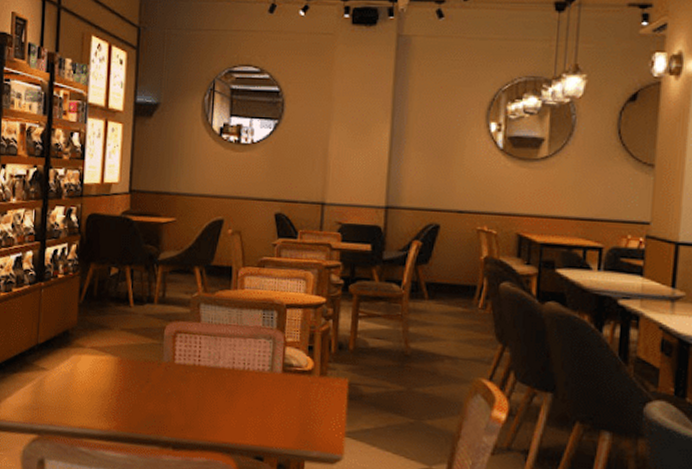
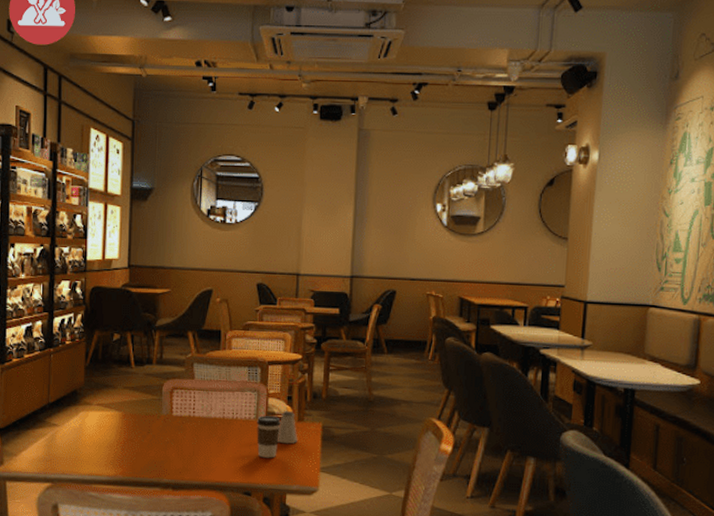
coffee cup: none [271,367,300,418] -> present [256,416,281,458]
saltshaker: none [296,363,320,403] -> present [278,411,298,444]

